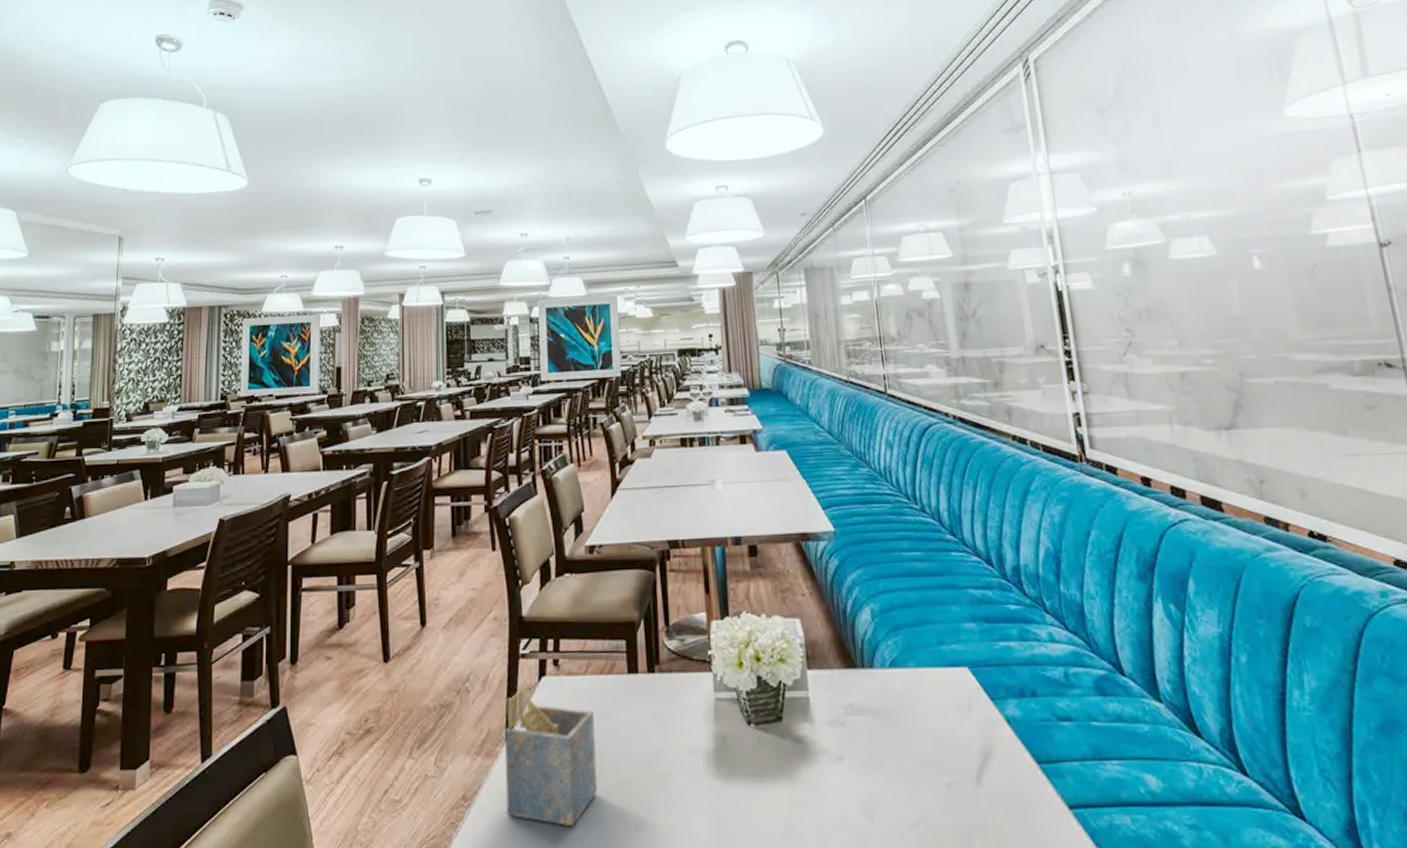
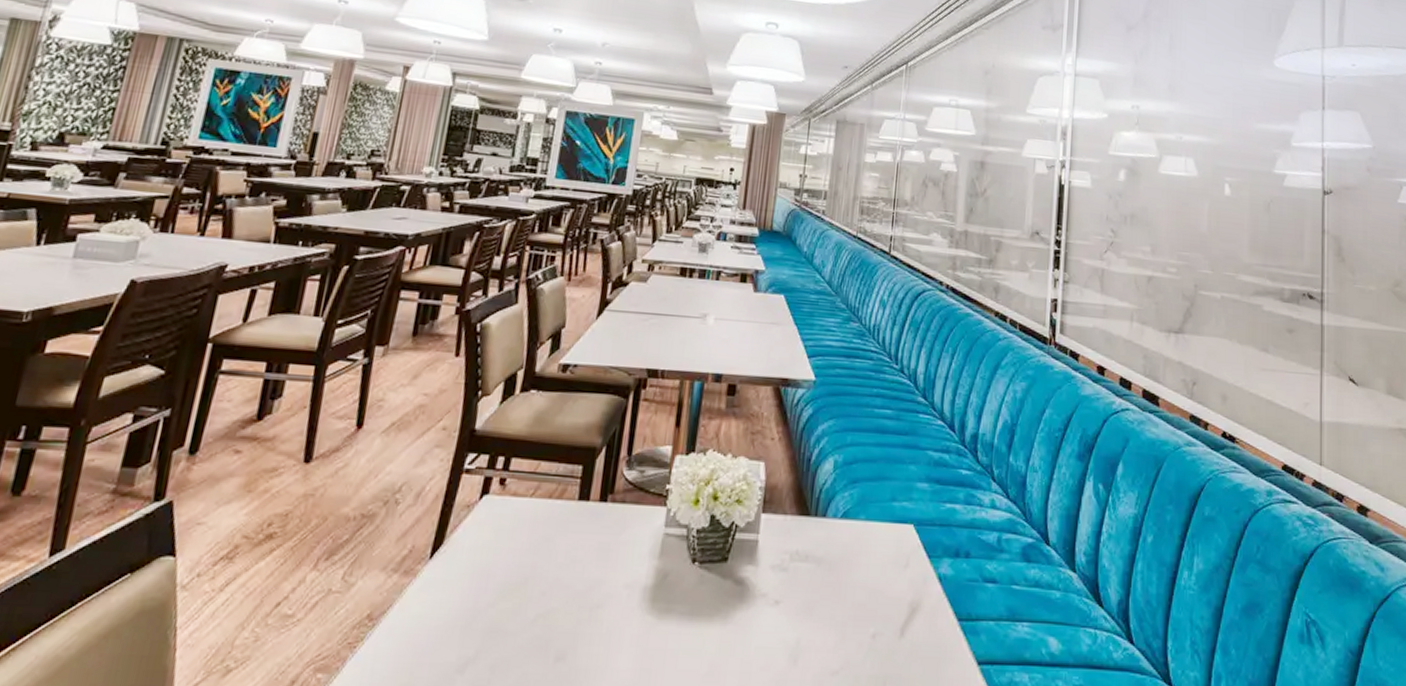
napkin holder: present [504,688,598,827] -> none [415,504,534,655]

